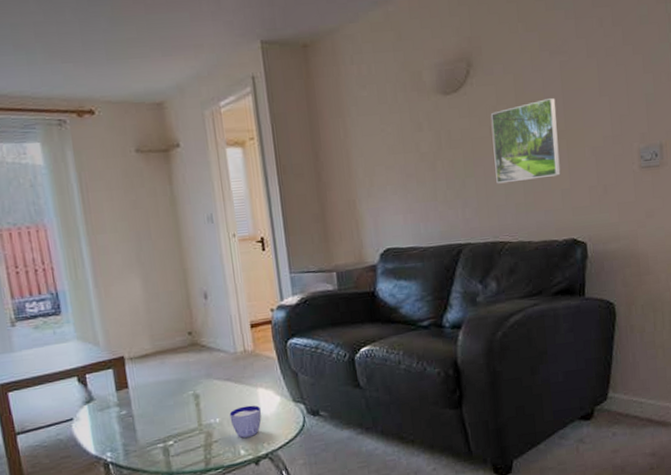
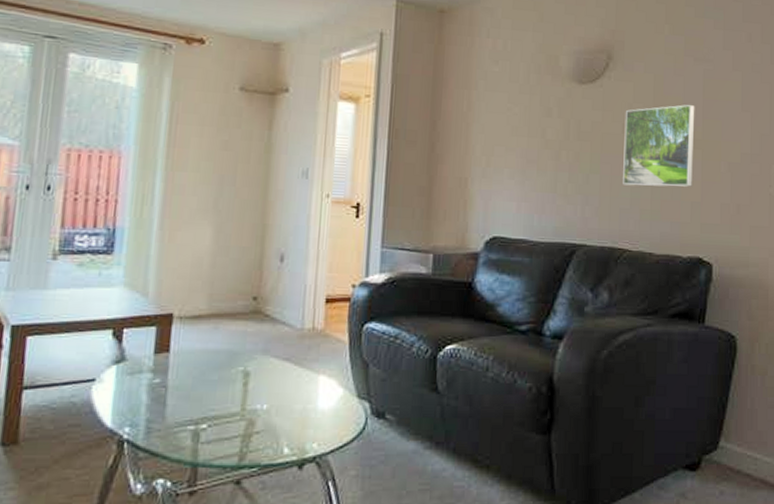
cup: present [229,405,262,439] -> none [279,394,318,434]

